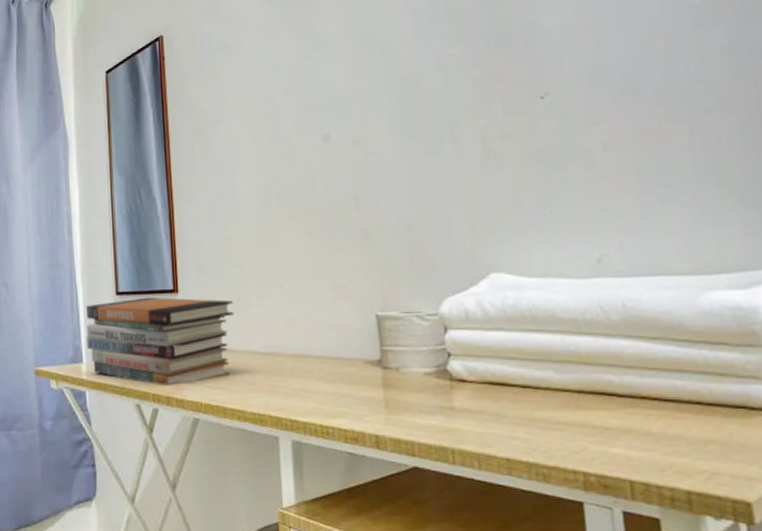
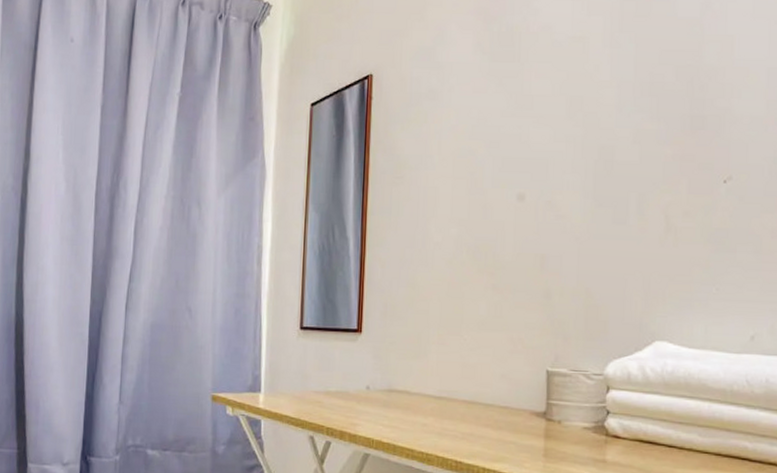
book stack: present [86,297,235,385] -> none [266,334,415,420]

